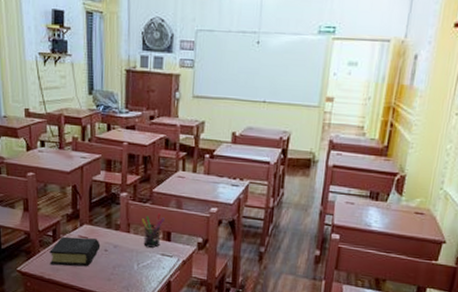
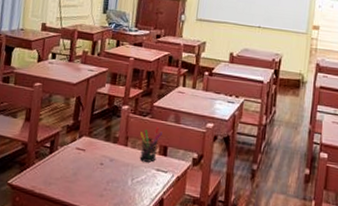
book: present [49,236,101,267] -> none [42,148,97,181]

